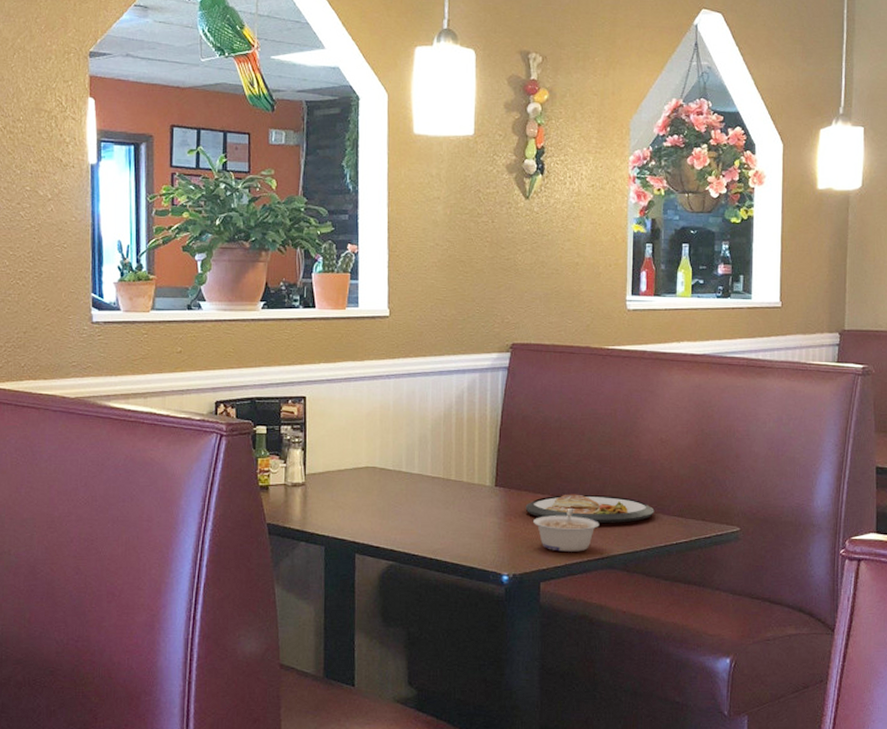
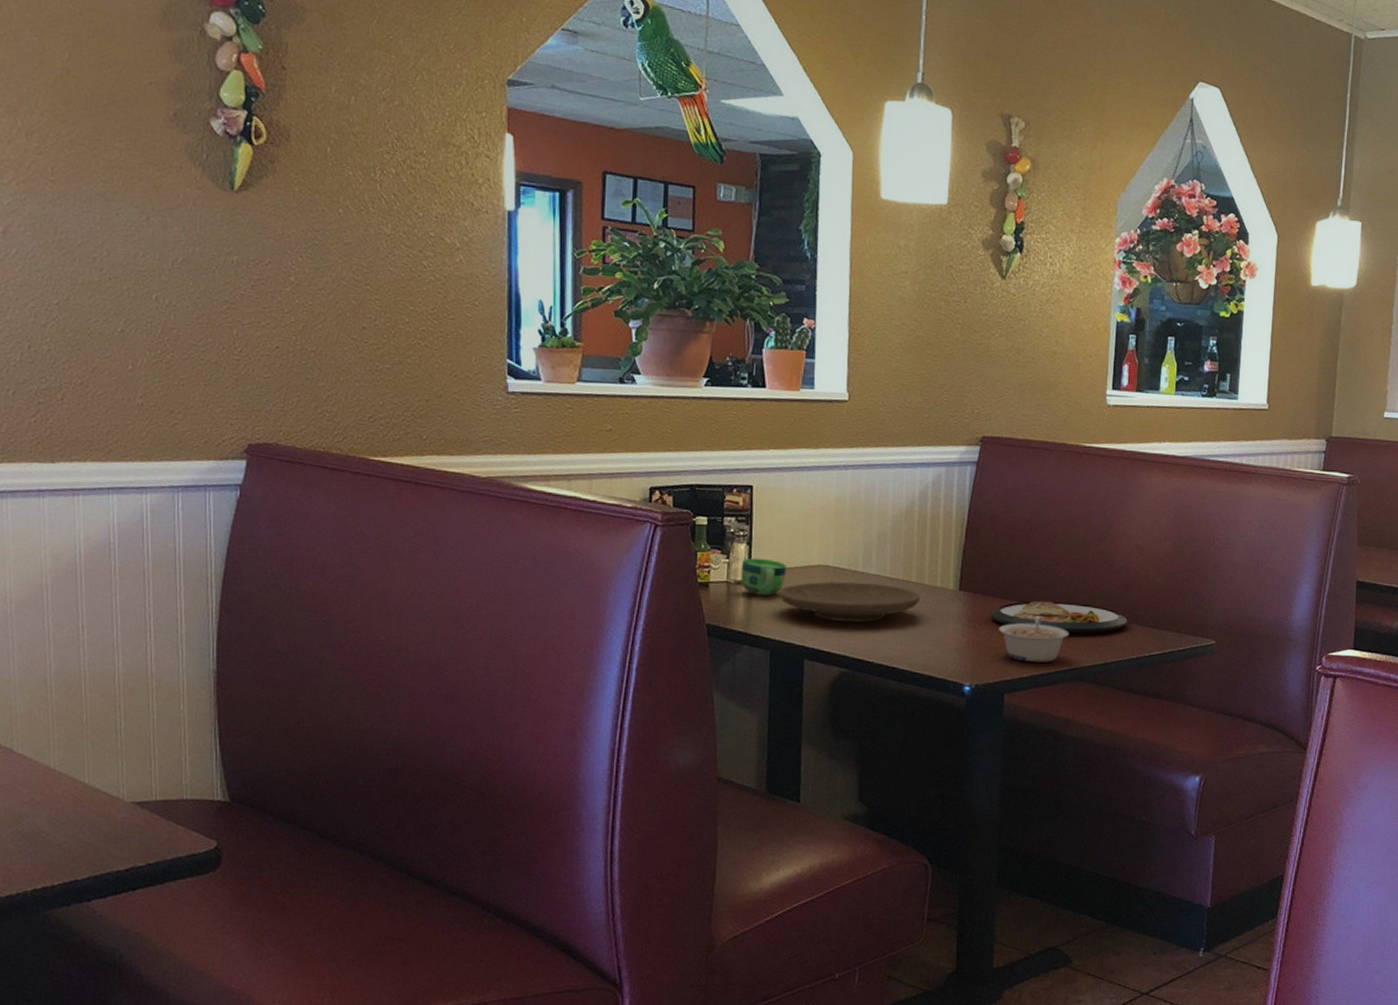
cup: none [297,462,337,496] -> present [740,557,786,596]
plate: none [332,482,460,518] -> present [779,581,921,622]

